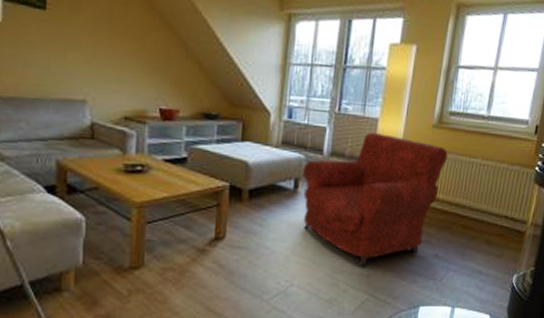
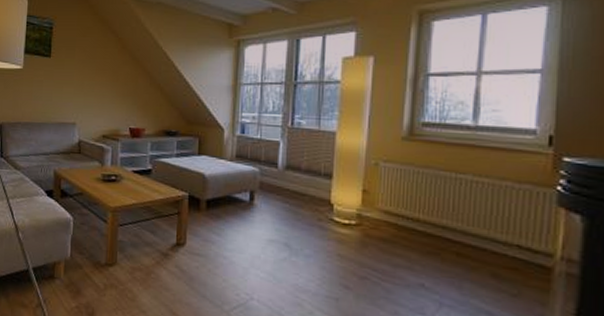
armchair: present [303,131,448,267] -> none [258,145,426,288]

